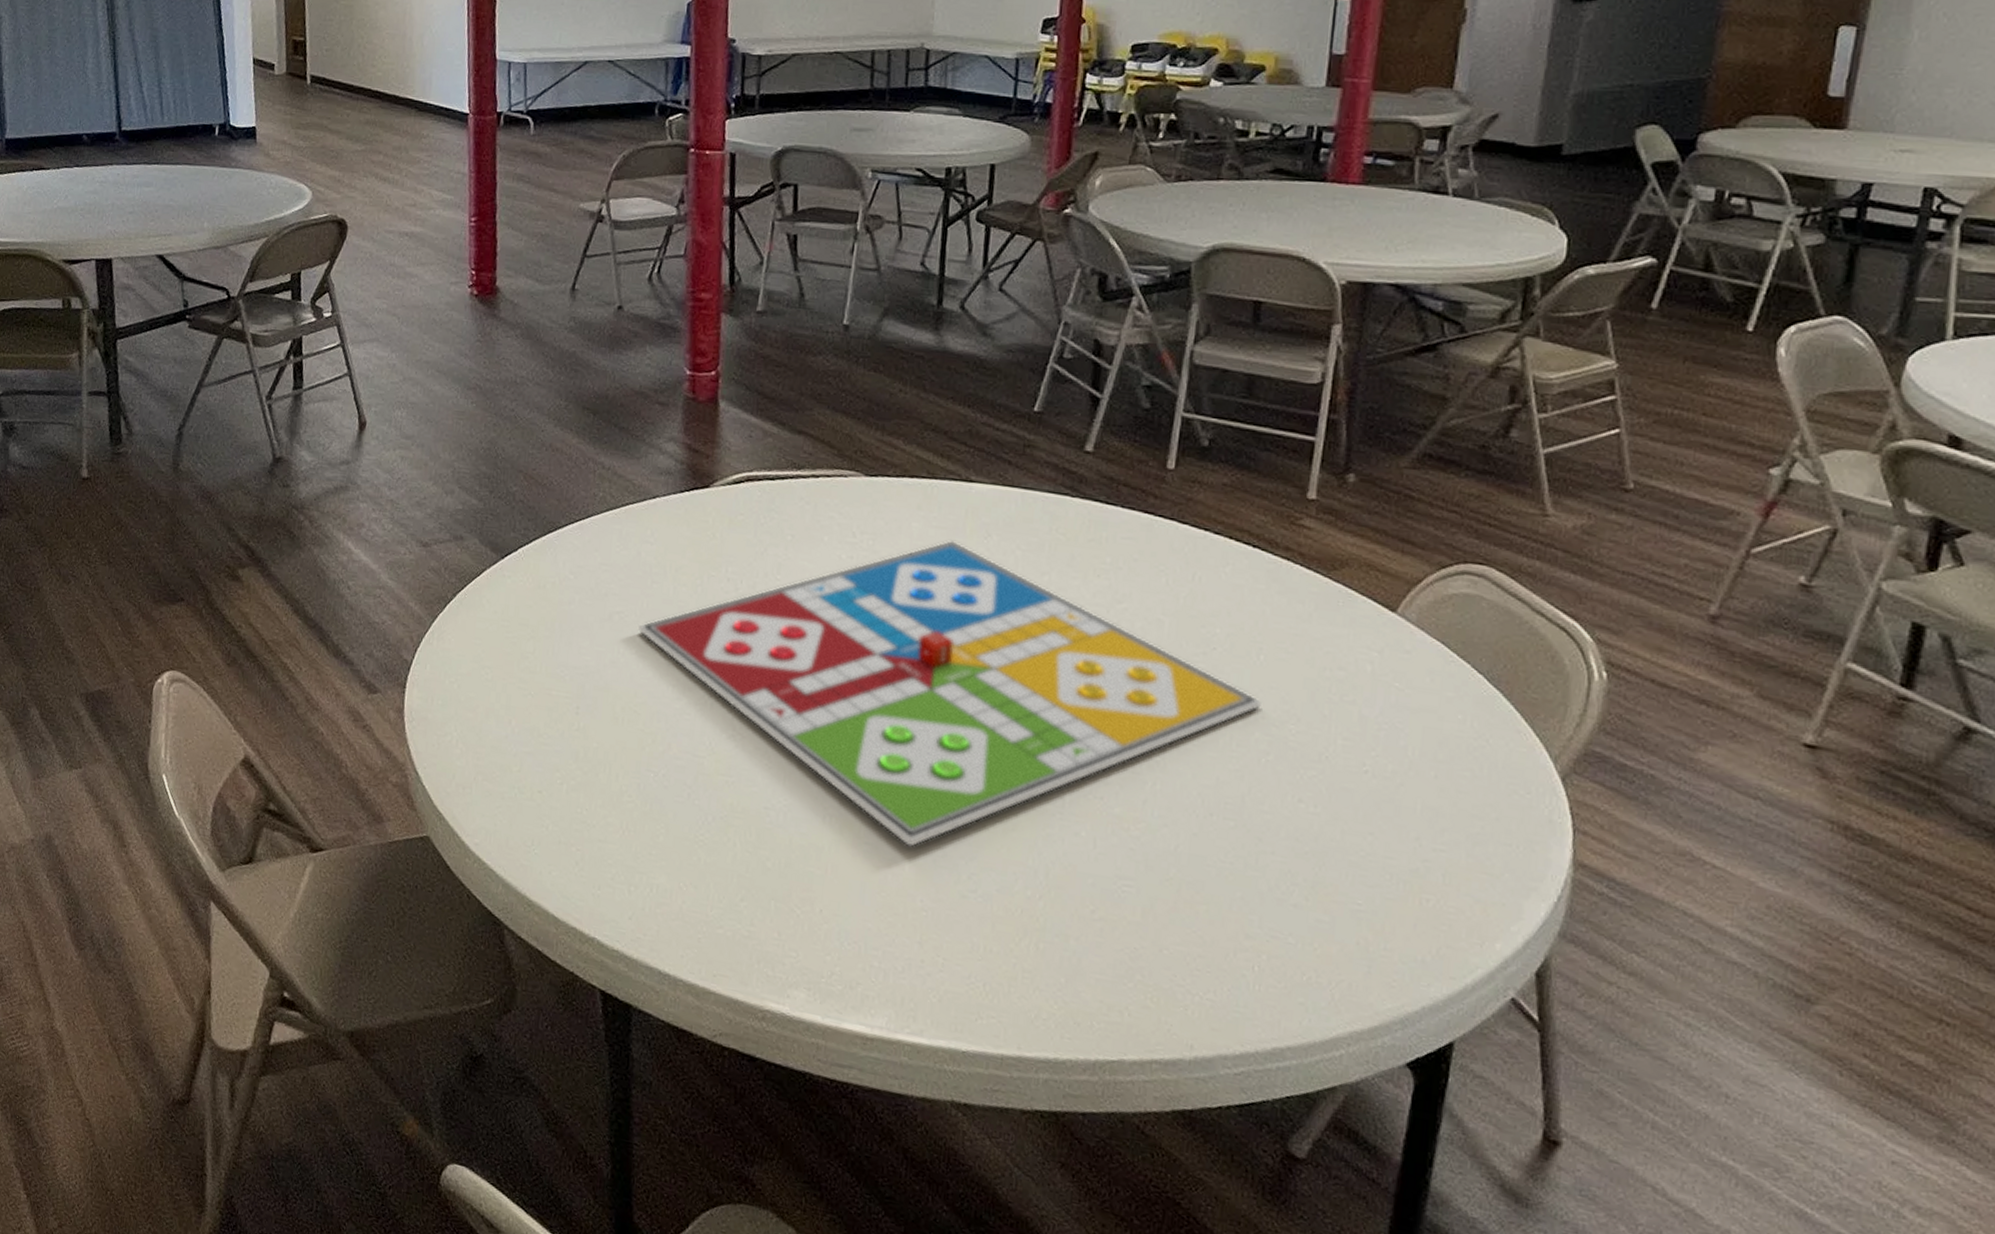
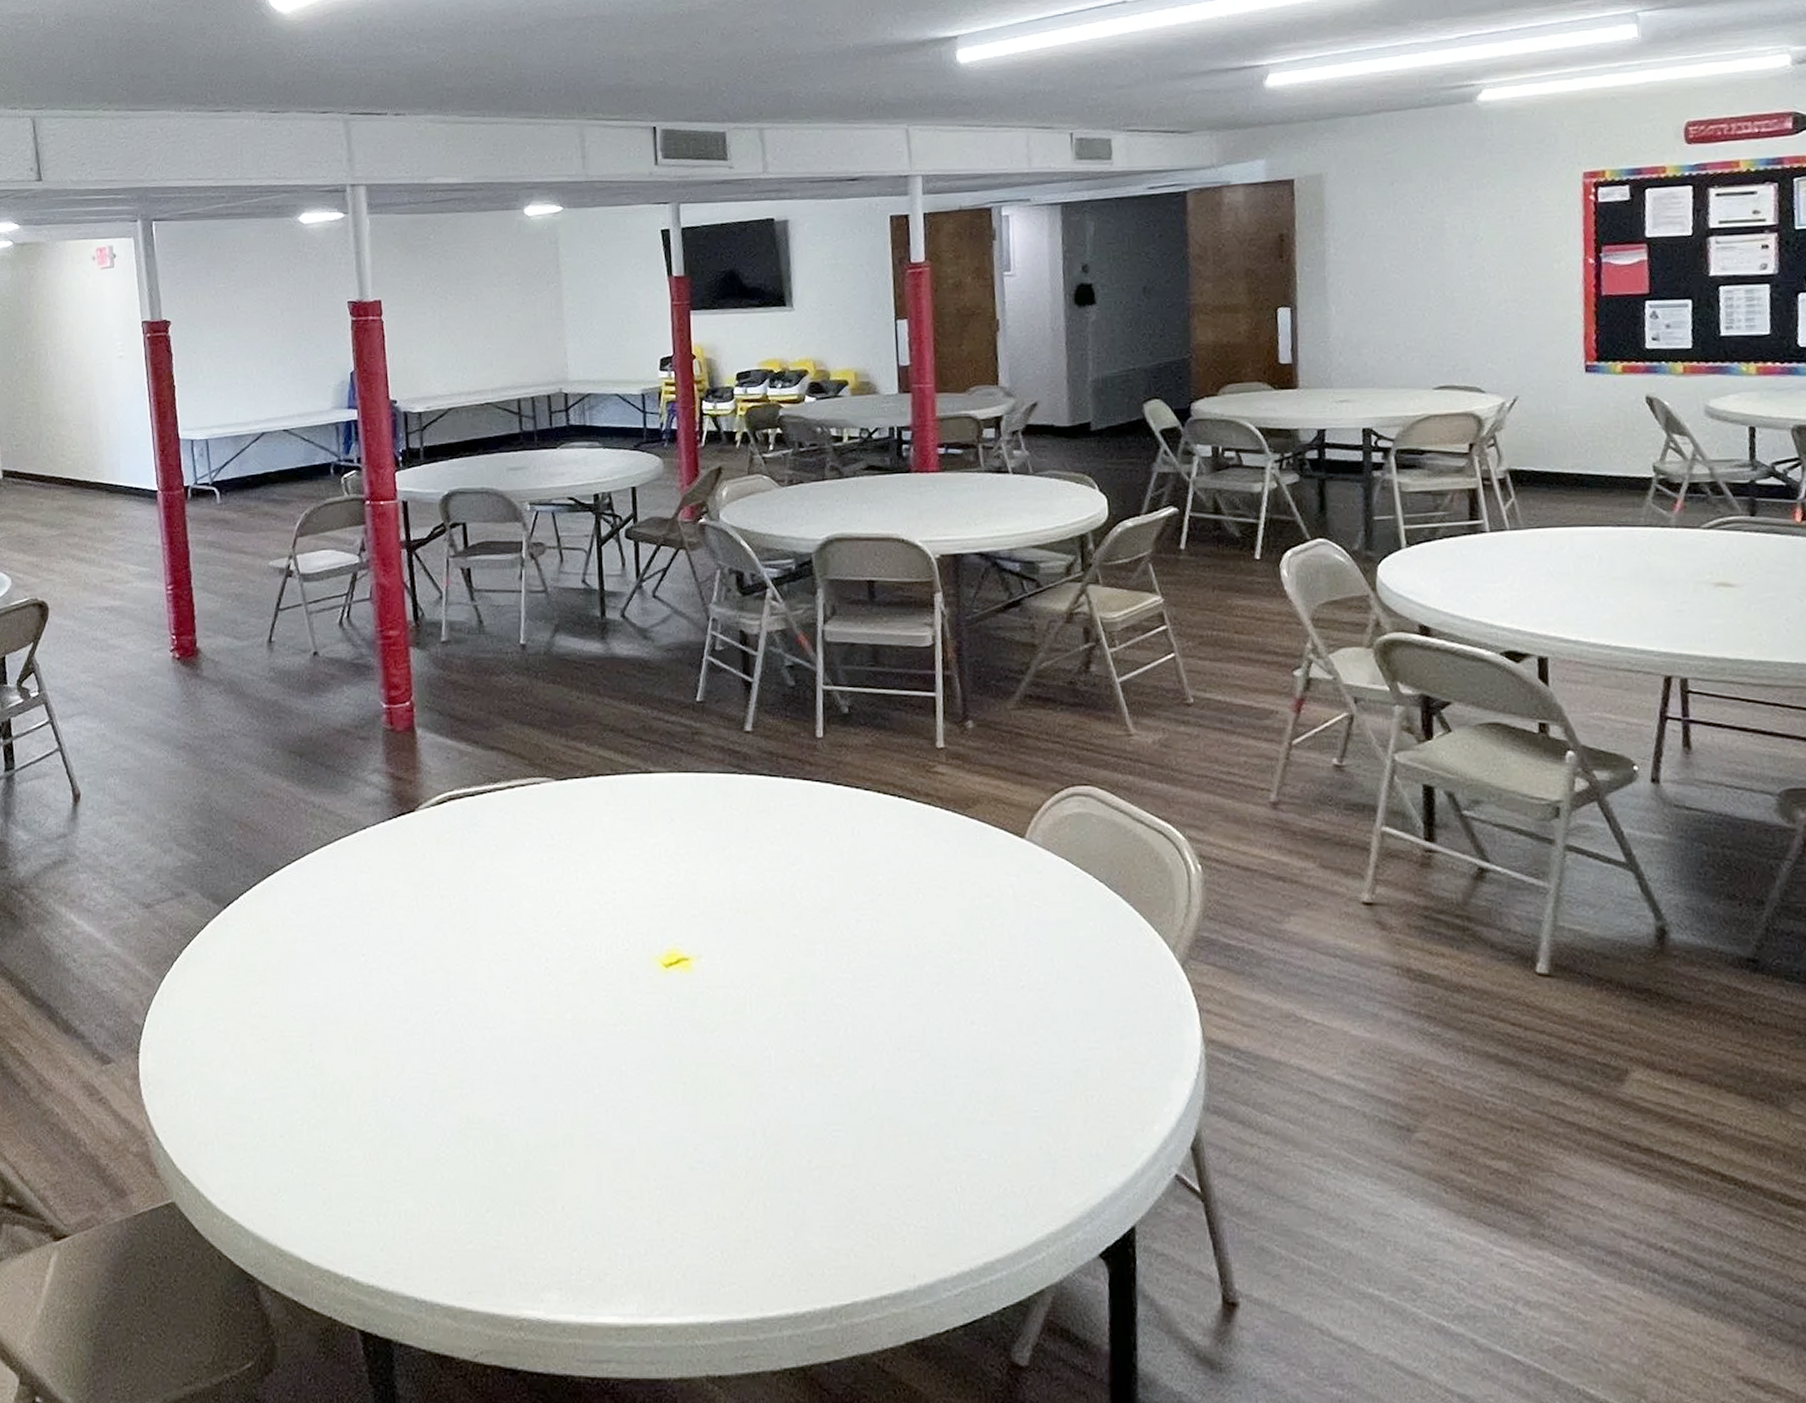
gameboard: present [638,540,1261,847] -> none [362,829,926,1128]

